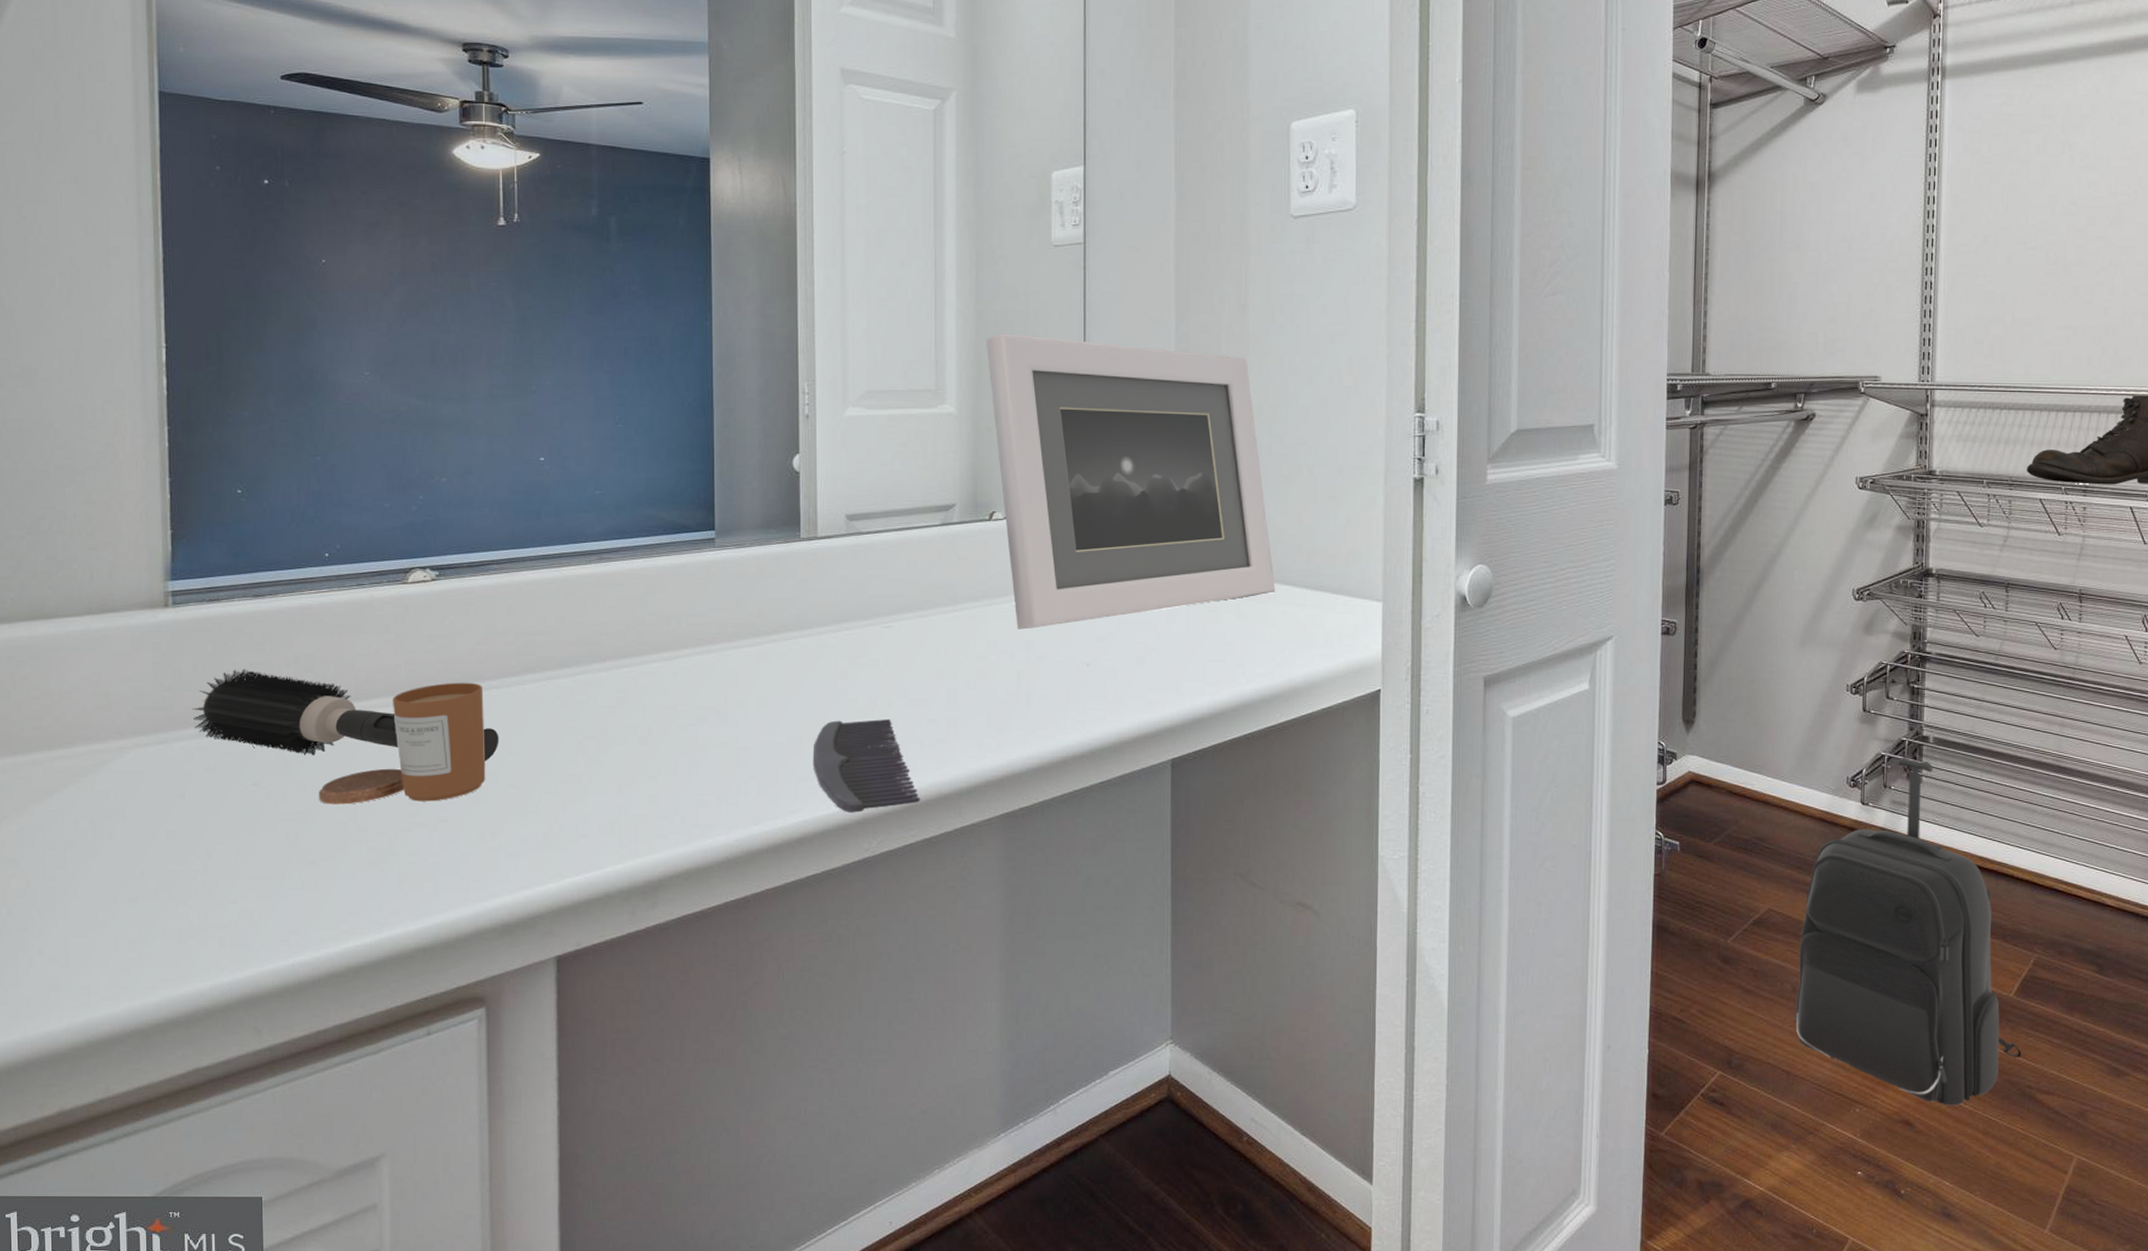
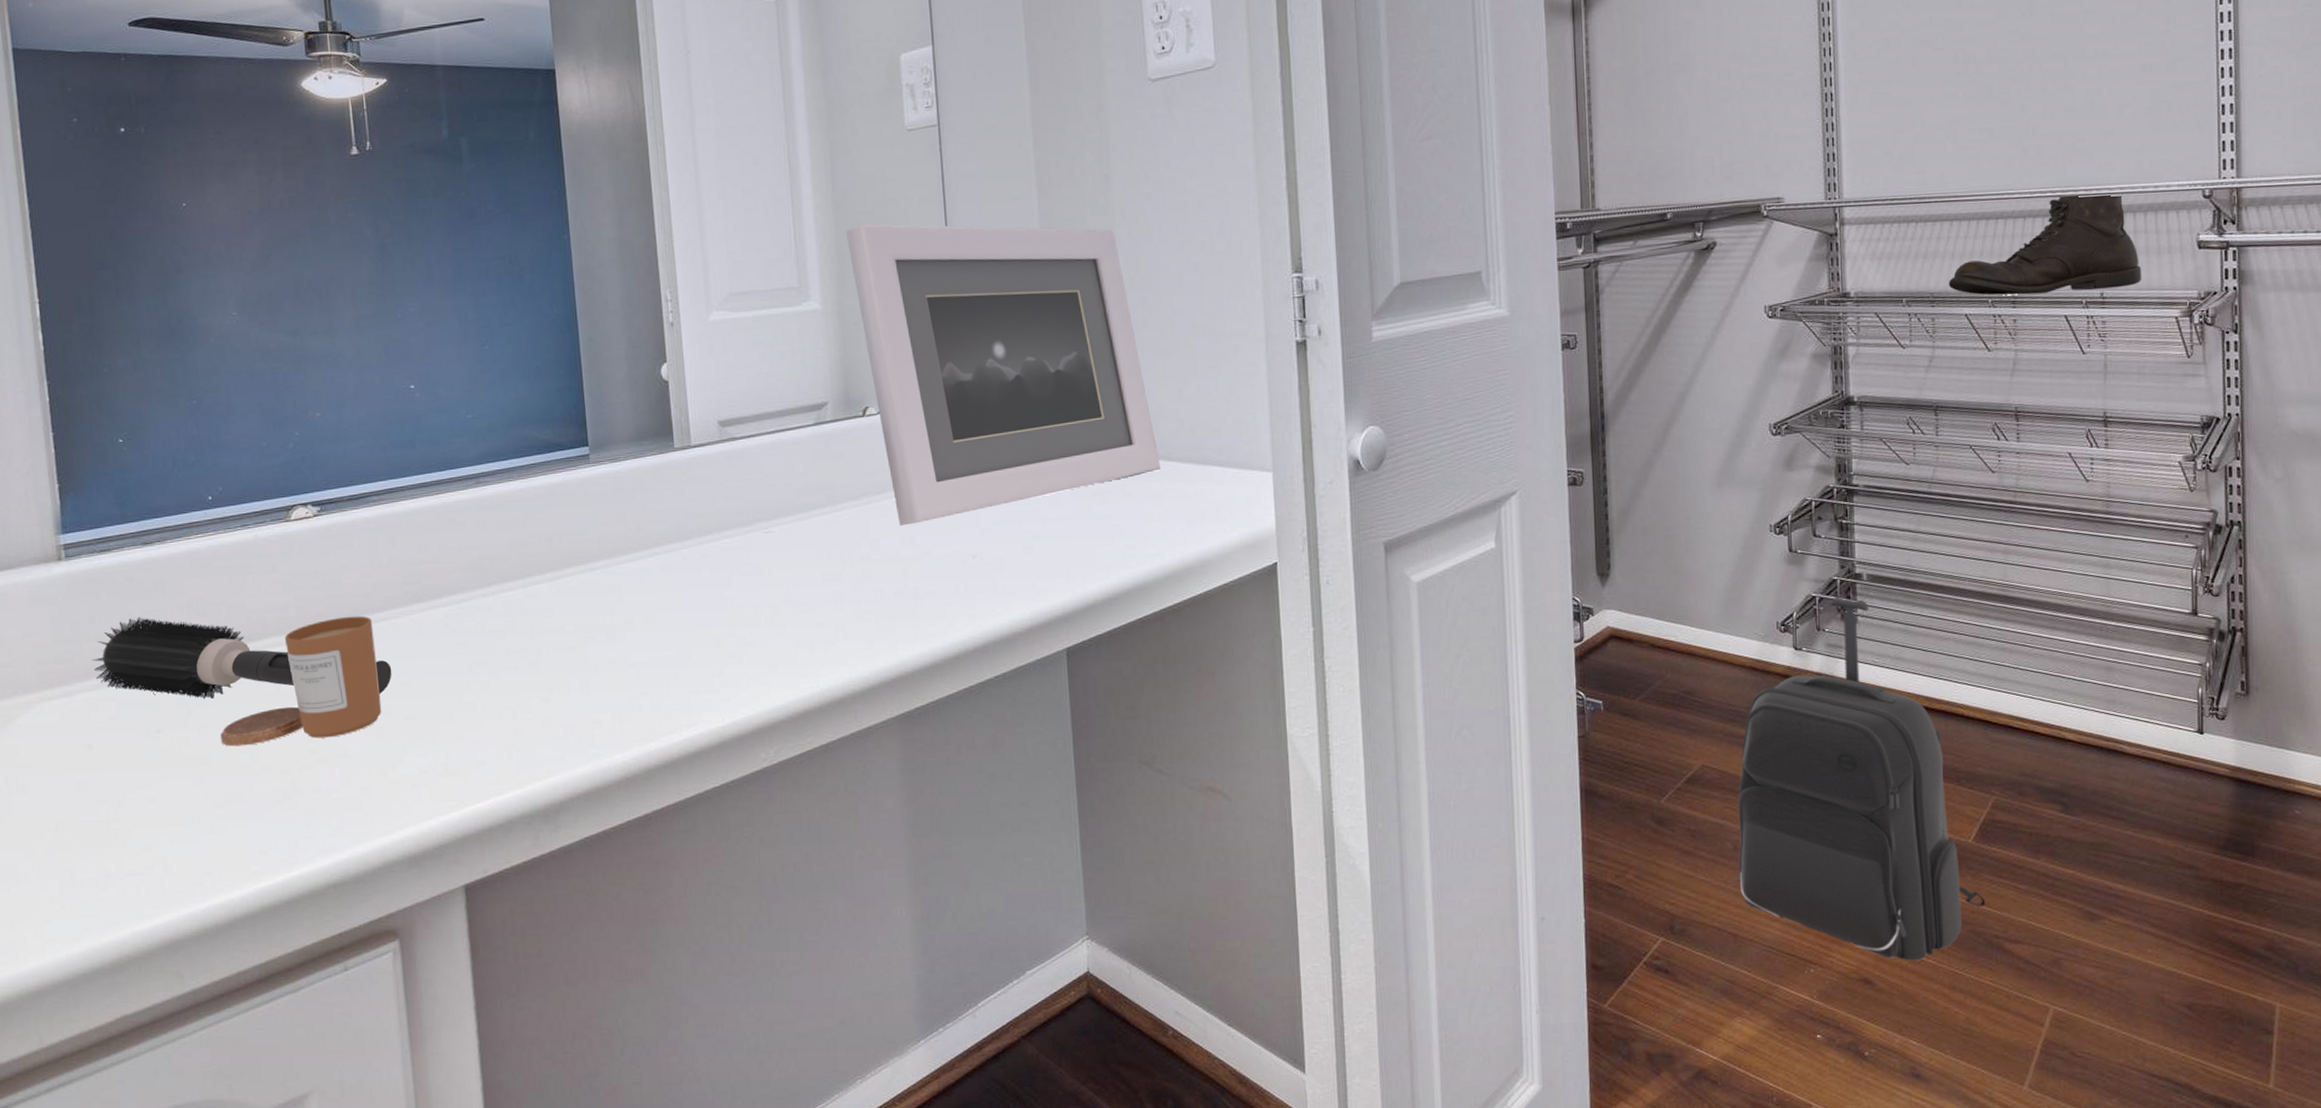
comb: present [812,718,921,812] -> none [703,625,815,723]

